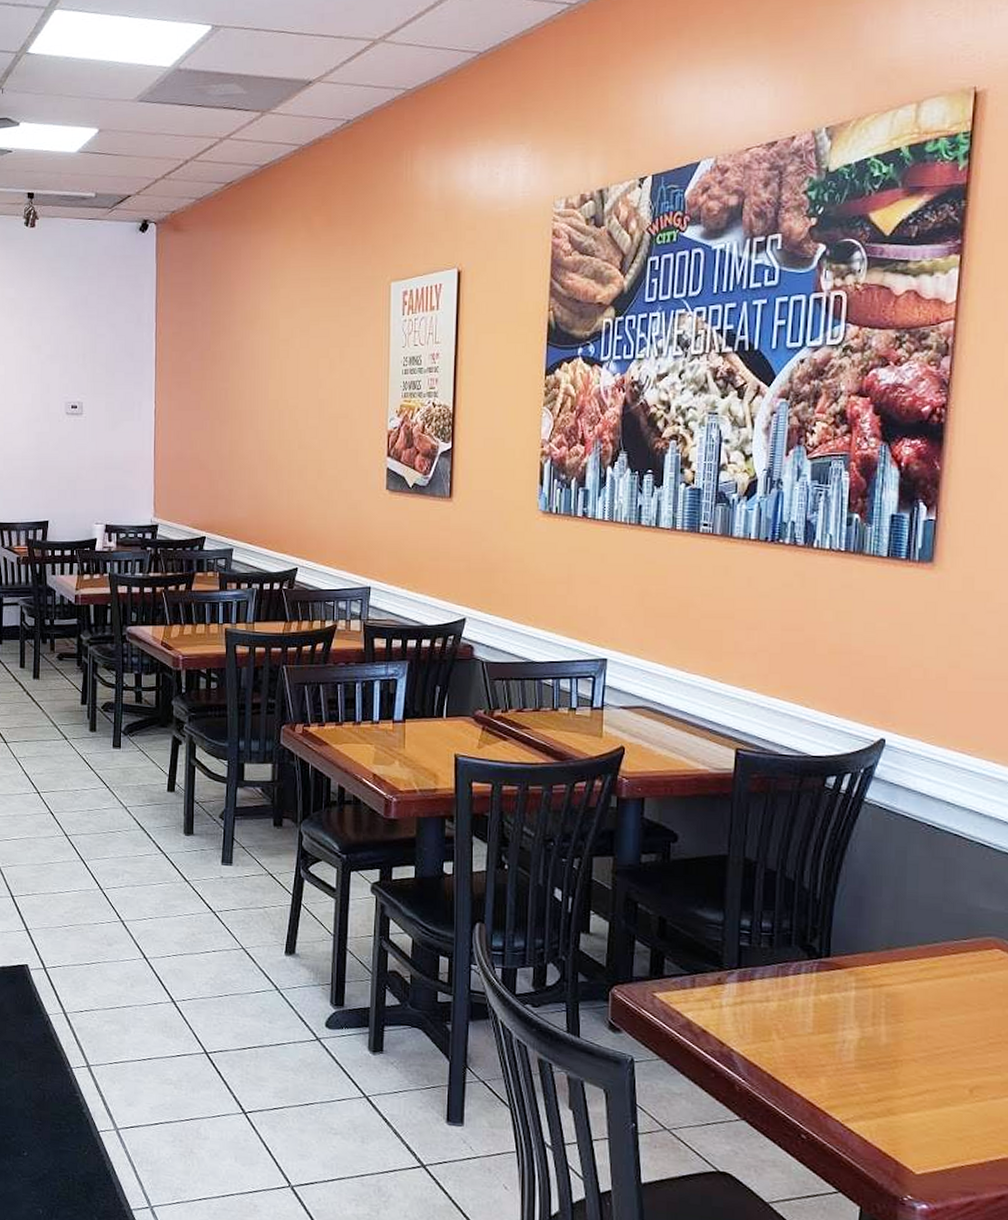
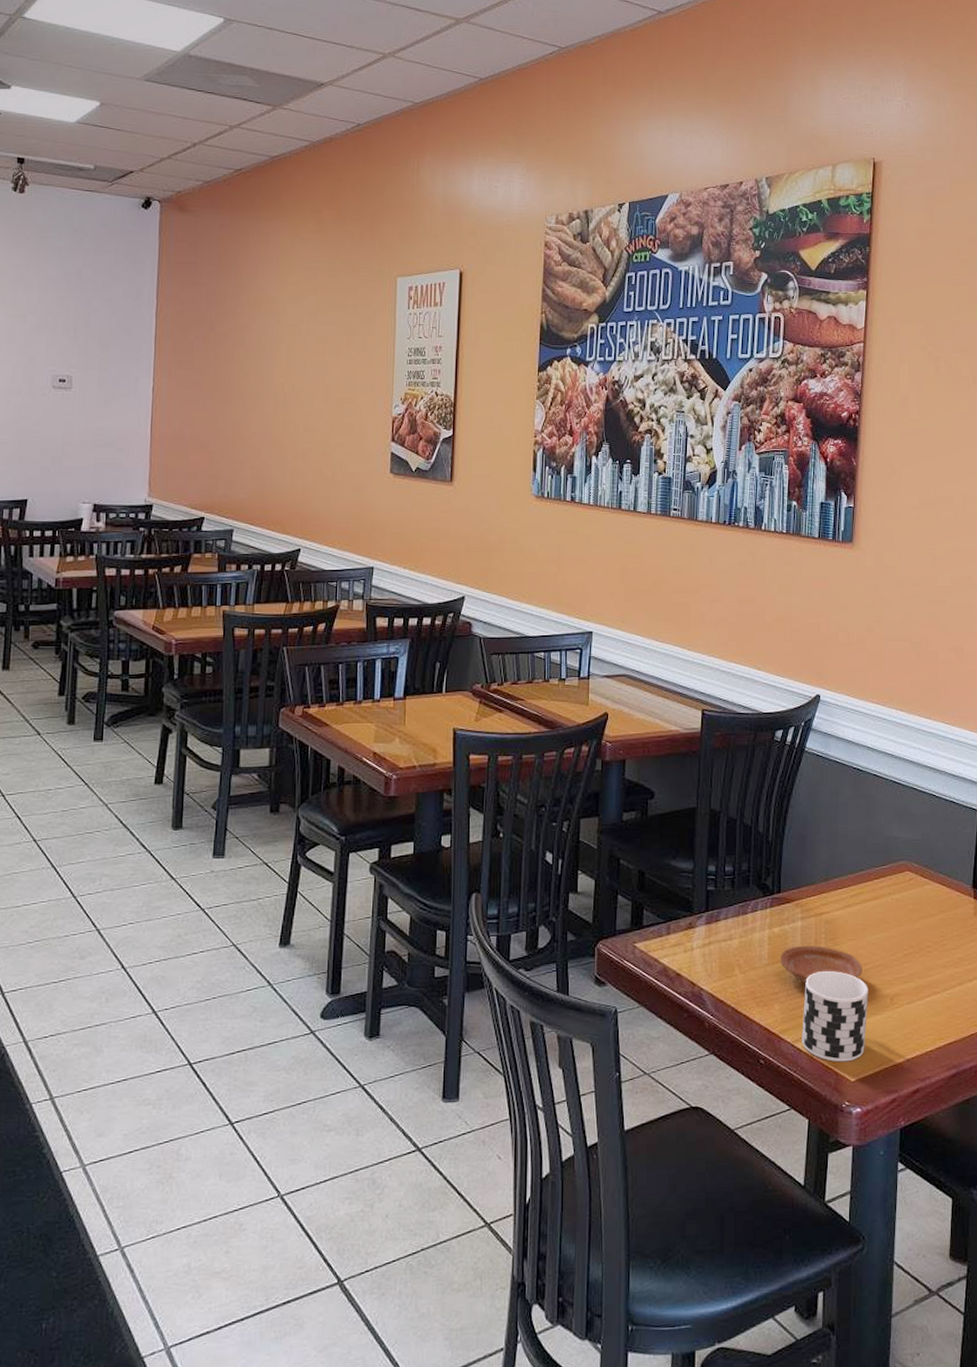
plate: none [828,1018,933,1062] -> present [781,946,862,982]
cup: none [853,1048,941,1153] -> present [802,970,868,1062]

